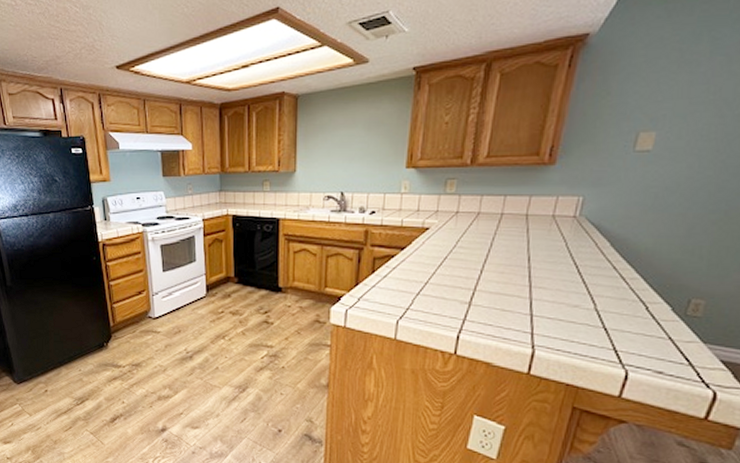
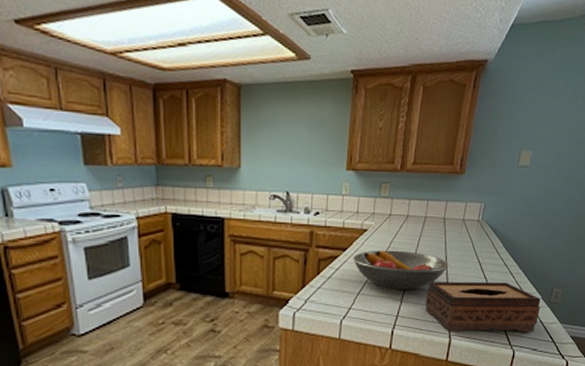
fruit bowl: none [412,249,533,293] -> present [353,250,449,290]
tissue box: none [500,285,670,351] -> present [425,281,541,333]

